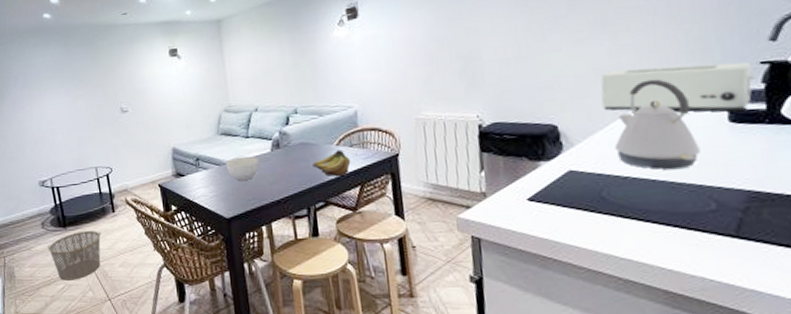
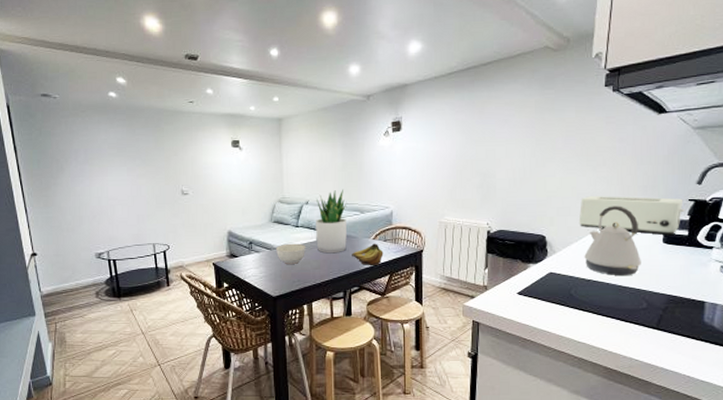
basket: present [47,231,101,281] -> none [101,302,155,347]
planter: none [267,90,306,166] -> present [316,189,347,254]

